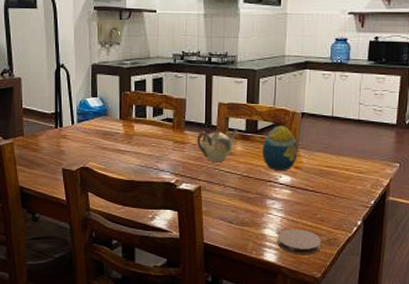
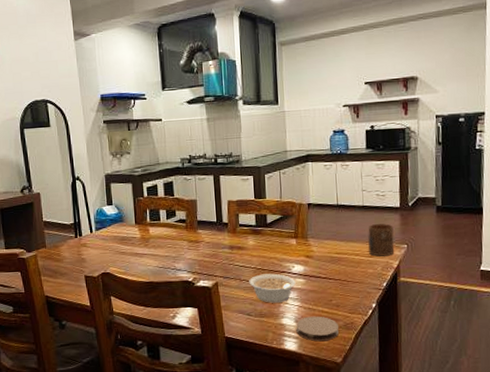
teapot: present [197,127,240,161] -> none [210,224,250,257]
legume: none [233,181,282,212] -> present [249,273,296,303]
decorative egg: present [261,126,298,170] -> none [273,217,308,261]
cup: none [360,139,388,175] -> present [368,223,395,257]

